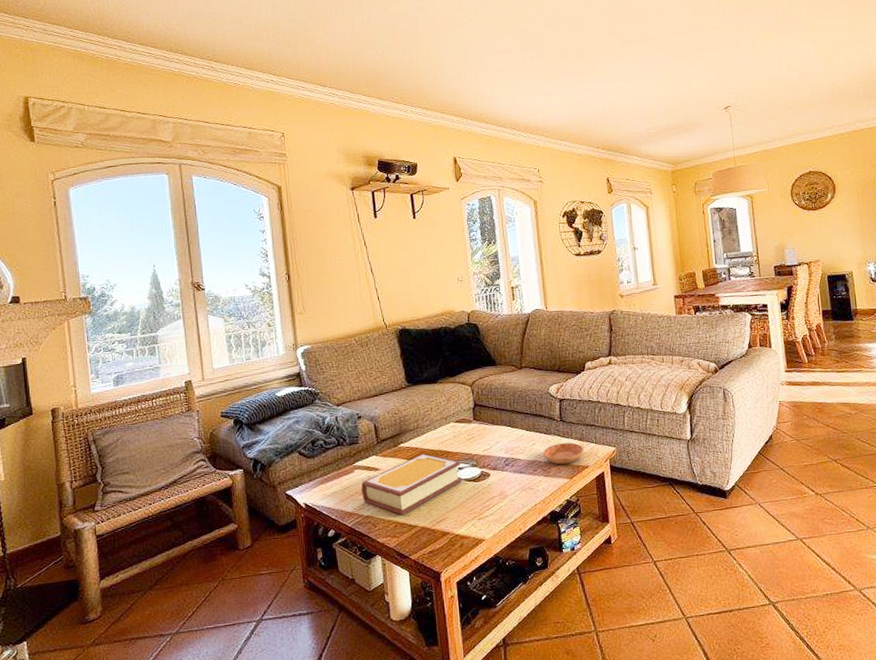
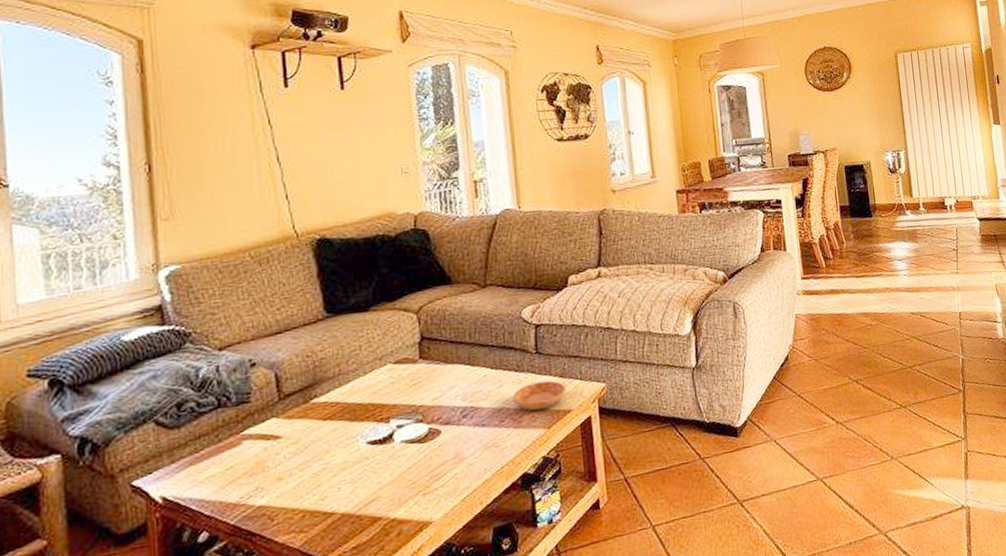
book: present [361,453,463,516] -> none [253,409,403,501]

